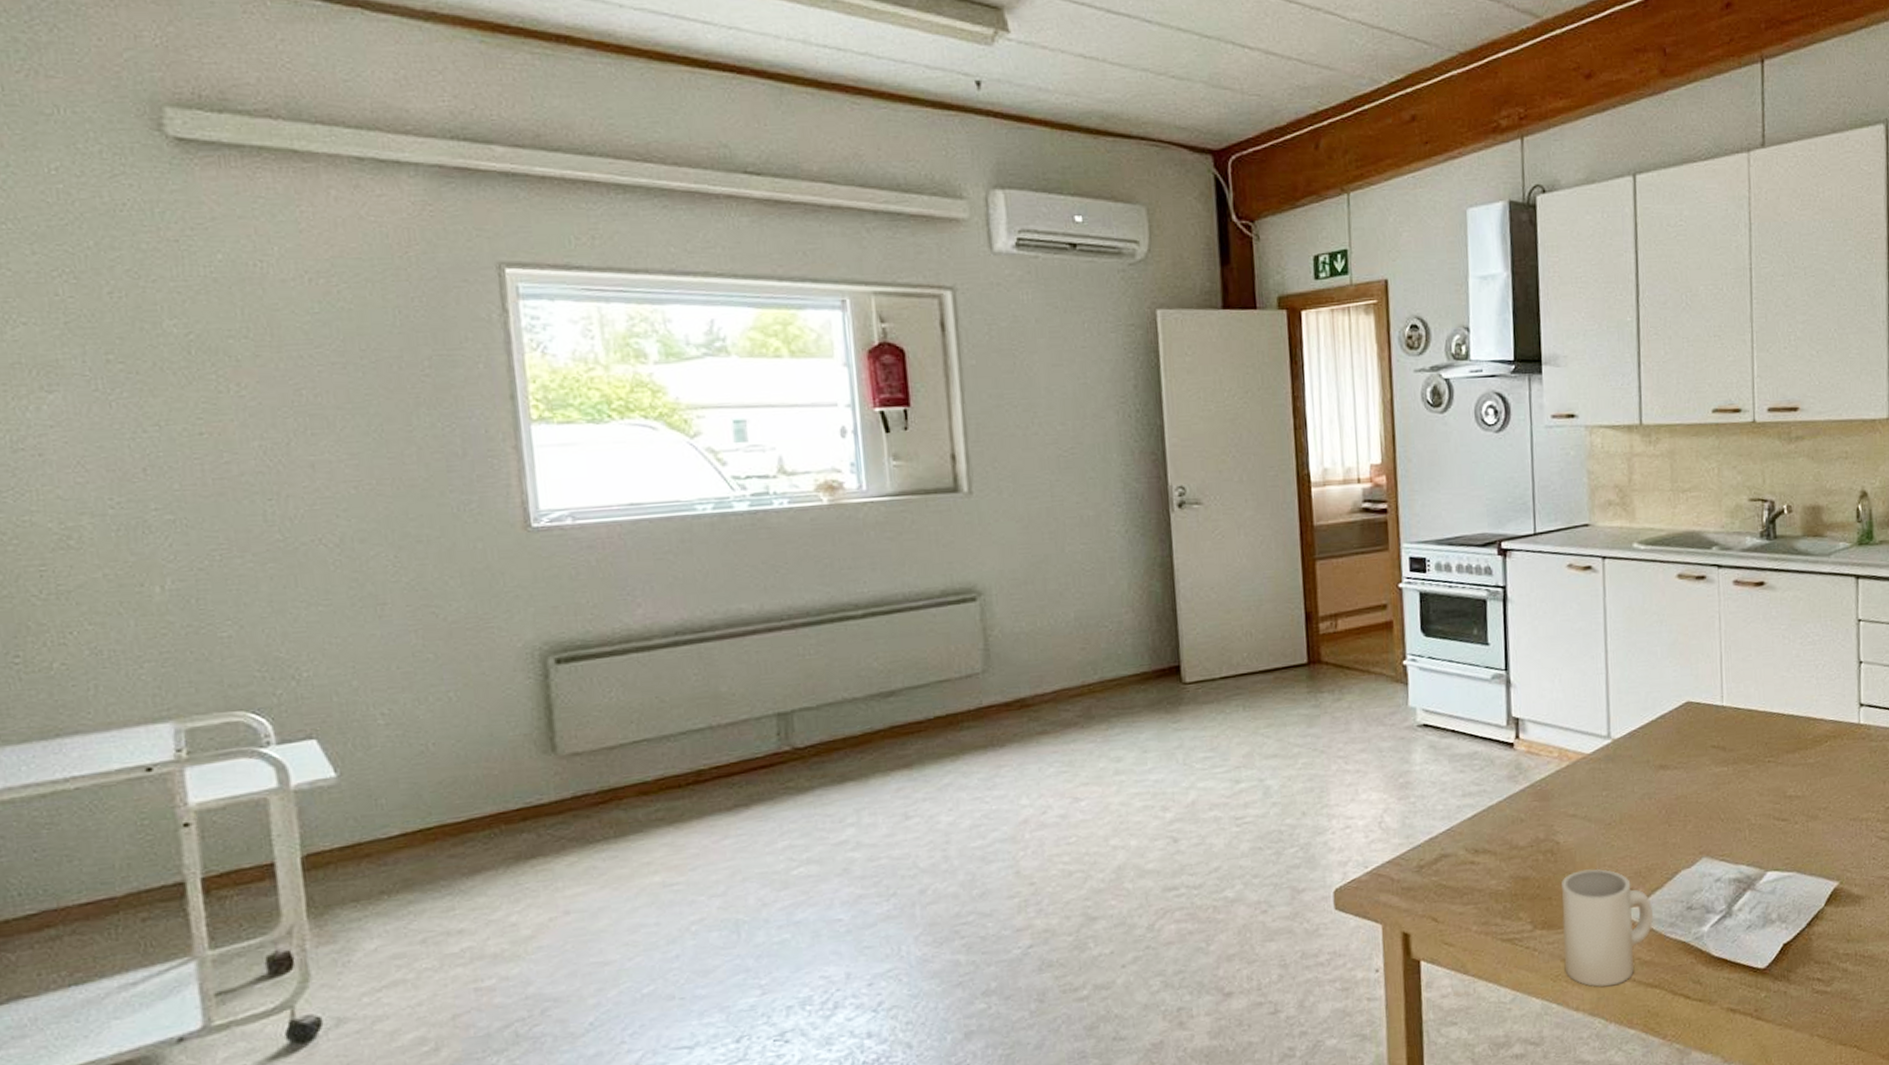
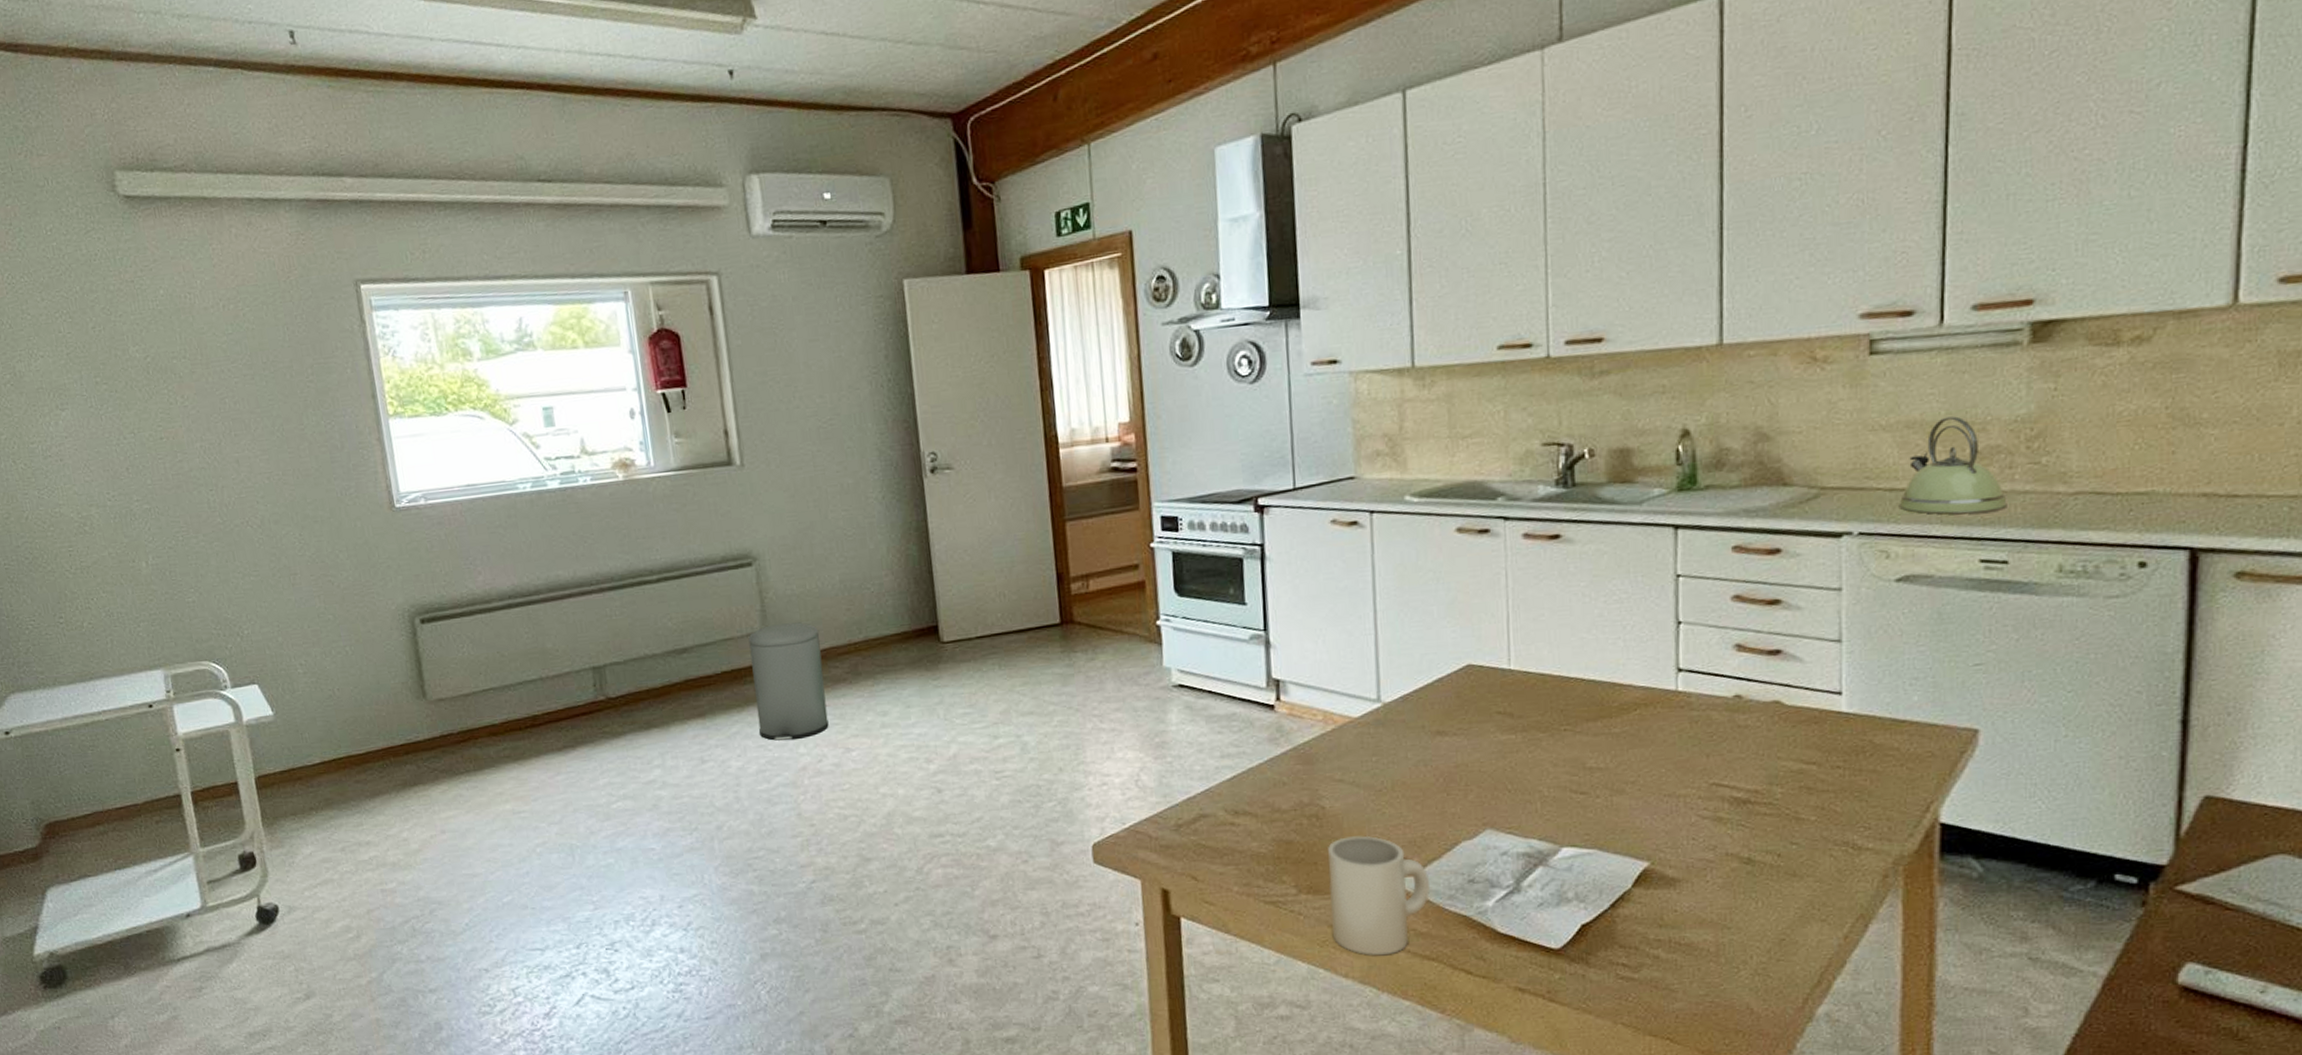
pedal bin: none [968,662,1056,792] -> present [748,622,829,741]

